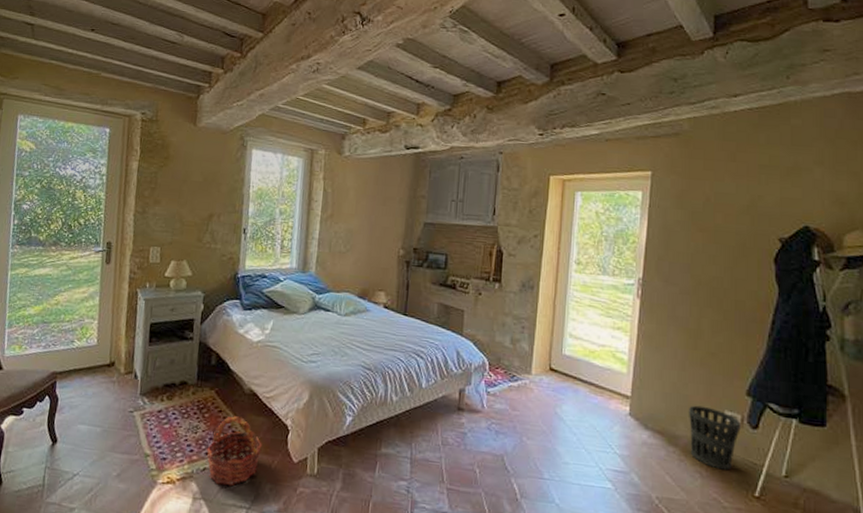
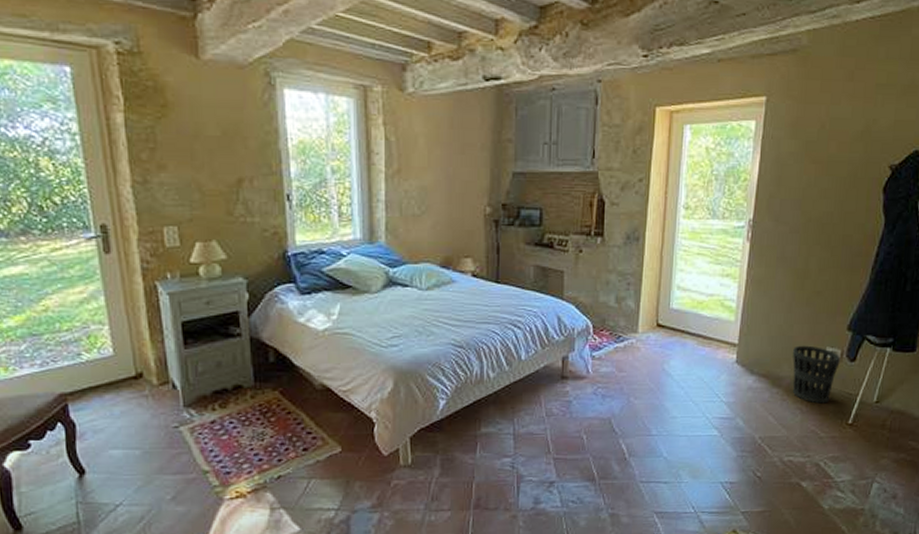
basket: present [207,416,262,486] -> none [279,416,345,491]

